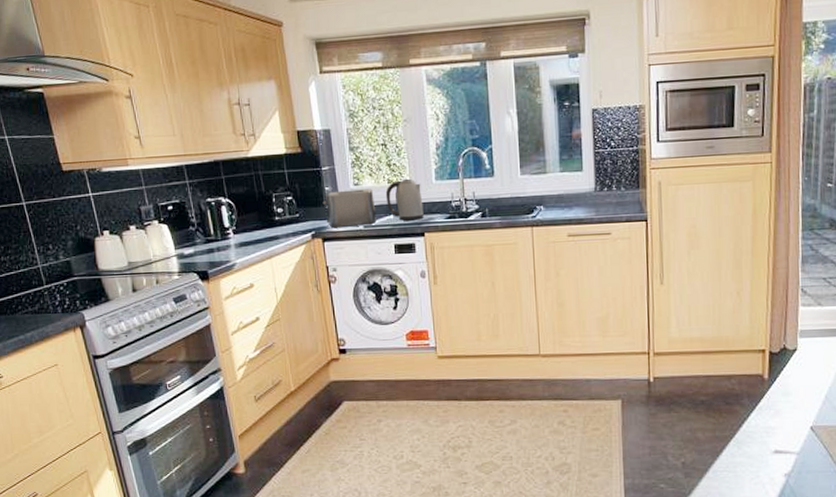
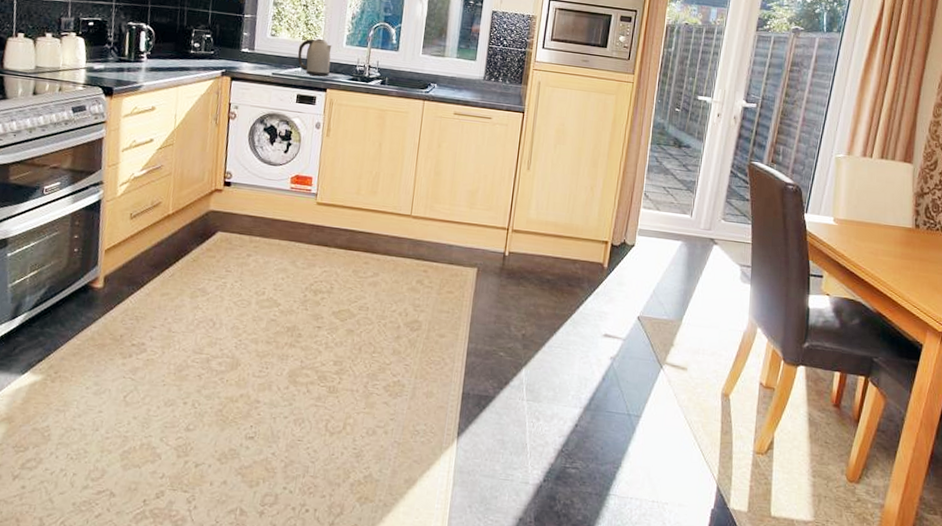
toaster: present [322,189,378,229] -> none [238,37,288,74]

